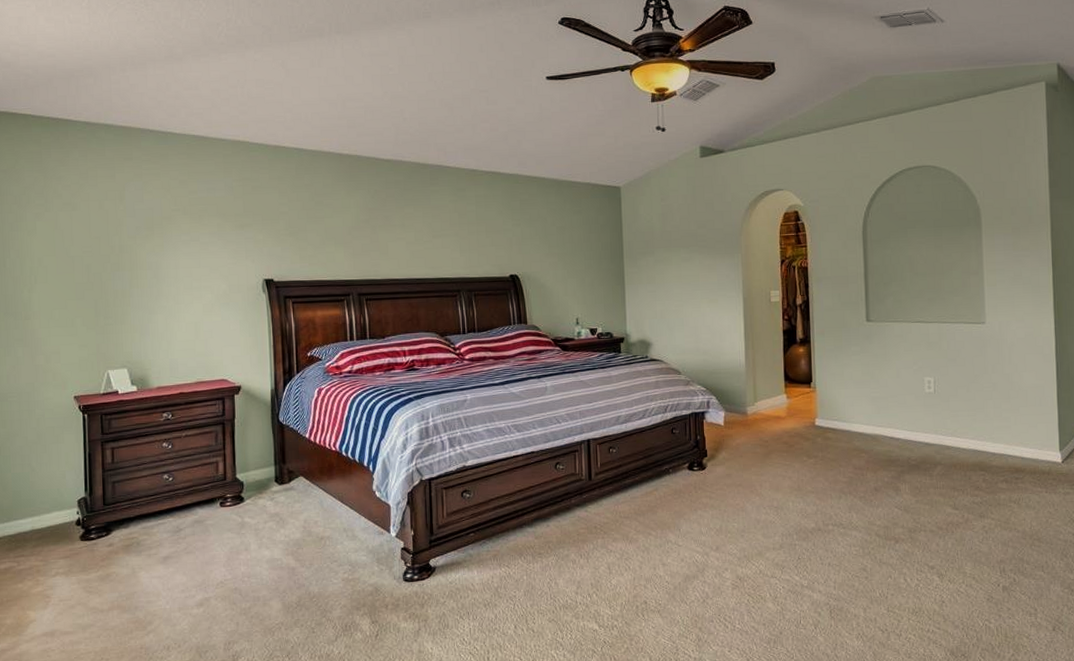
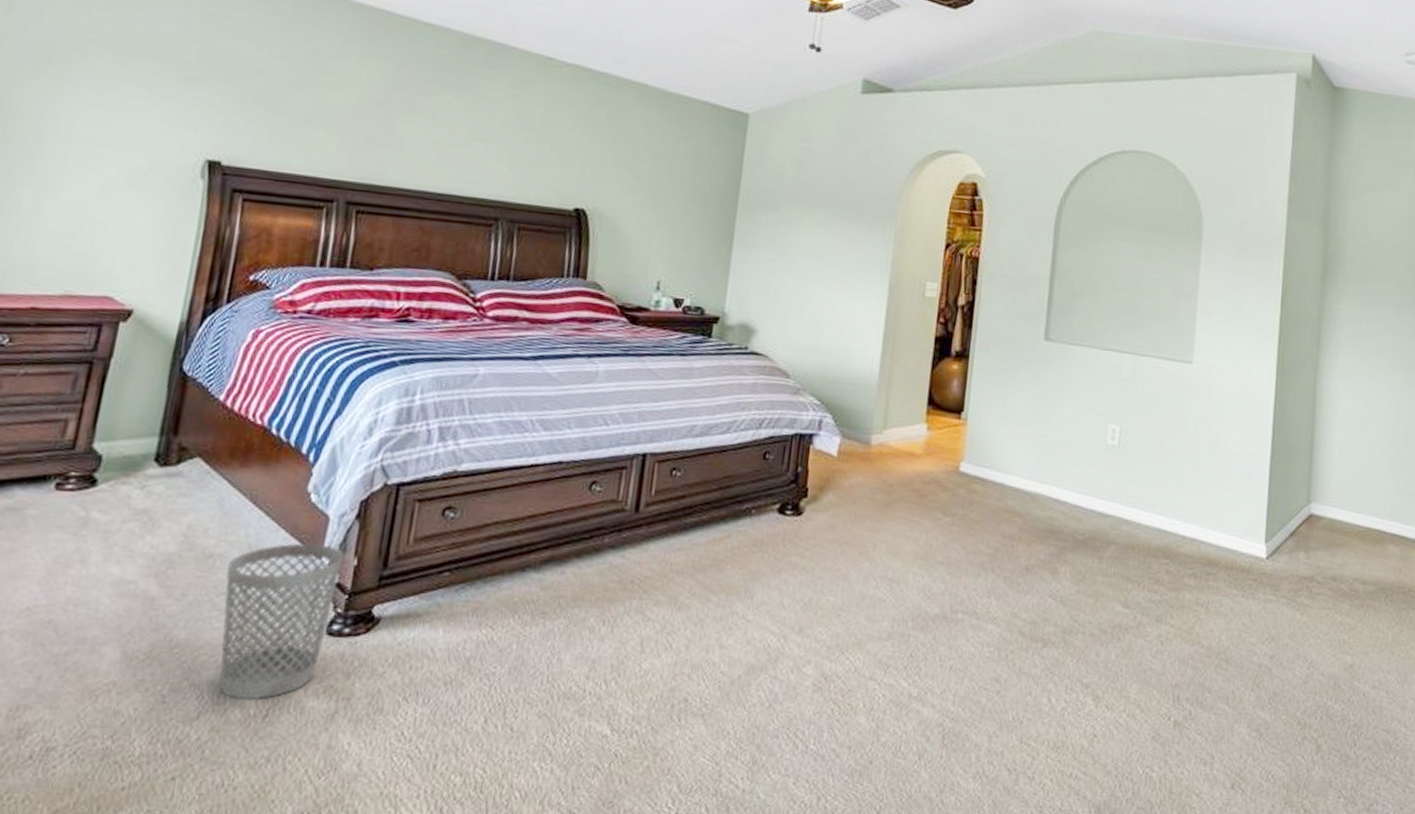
wastebasket: none [333,523,404,627] -> present [219,543,344,700]

